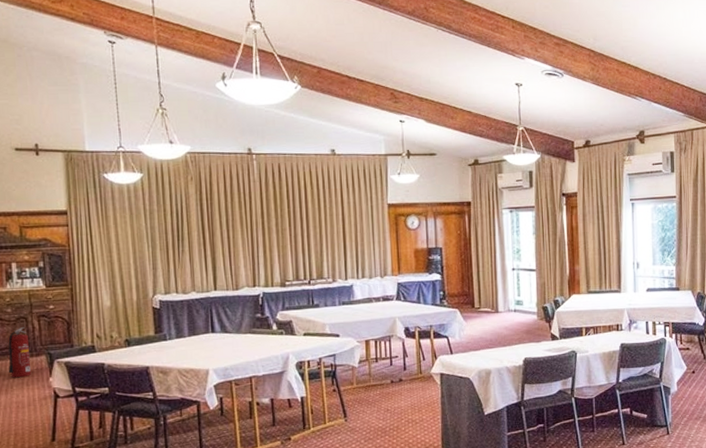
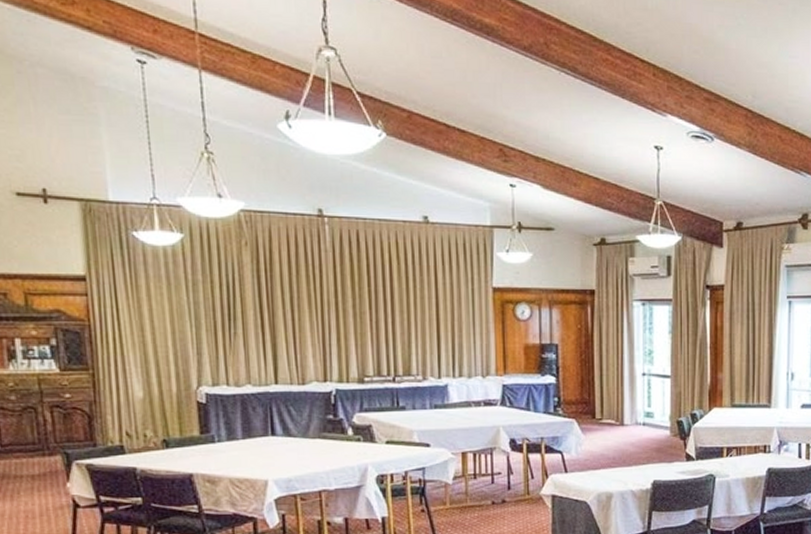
fire extinguisher: present [8,327,31,378] -> none [12,420,43,482]

